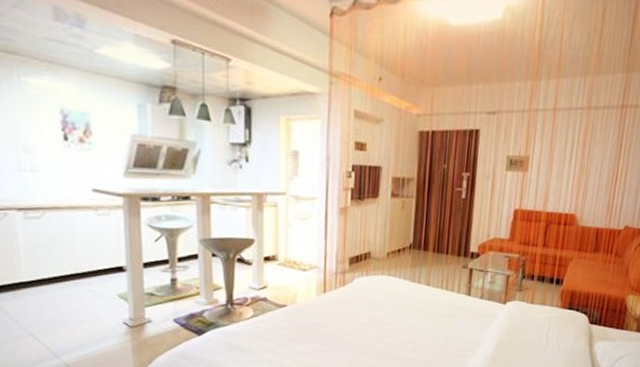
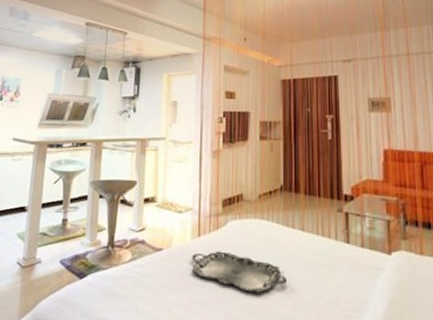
serving tray: none [317,305,410,340] -> present [191,251,288,293]

